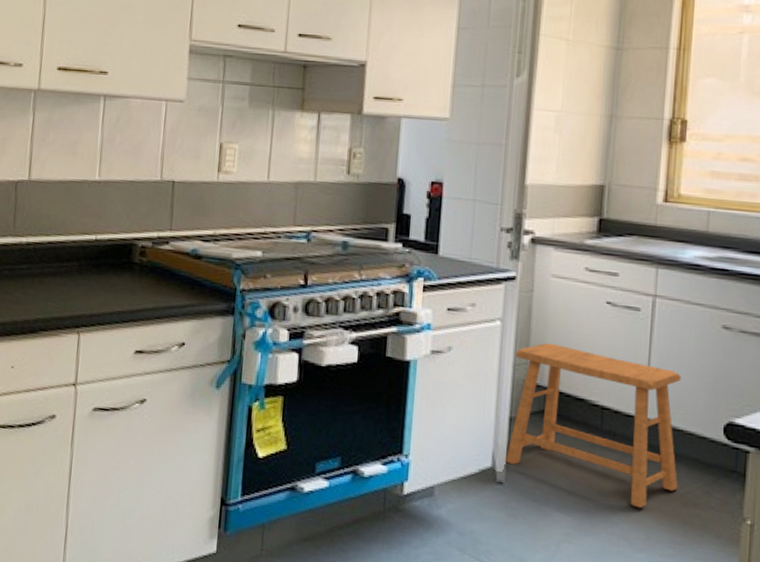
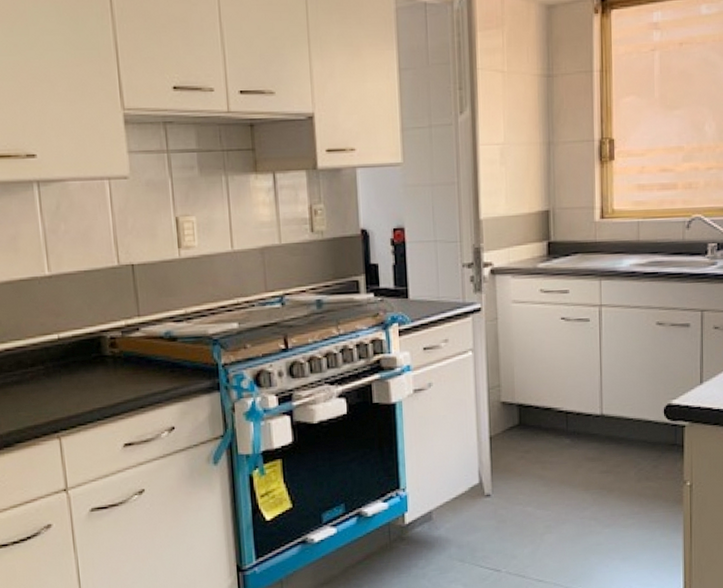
stool: present [506,342,681,509] -> none [488,363,632,492]

